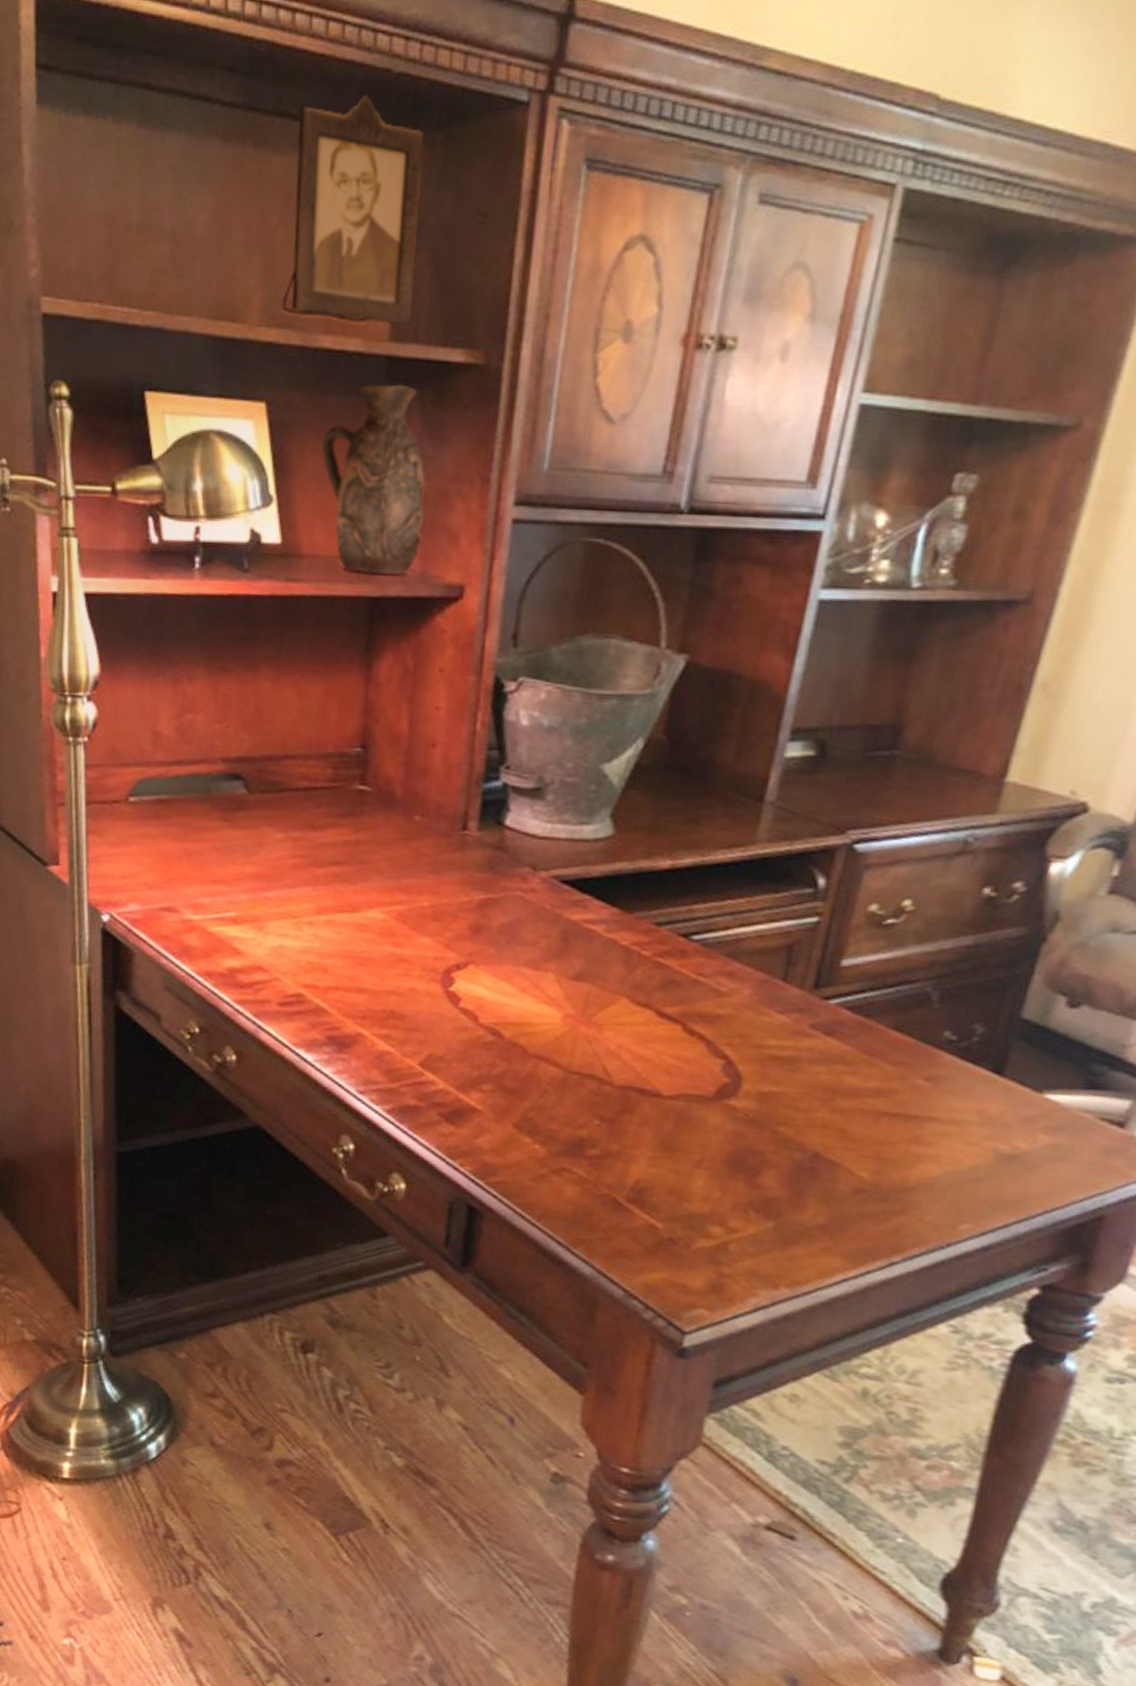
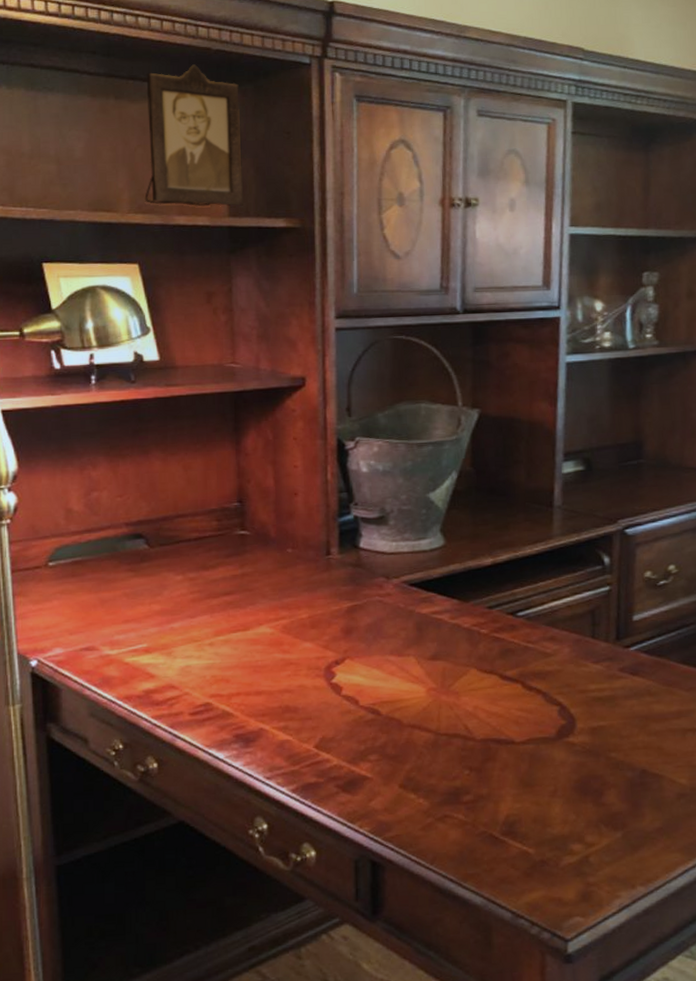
decorative vase: present [322,383,425,575] -> none [185,244,269,376]

